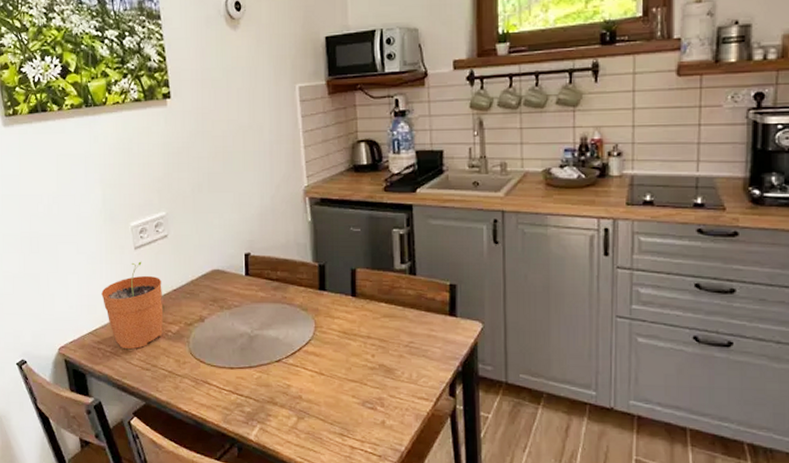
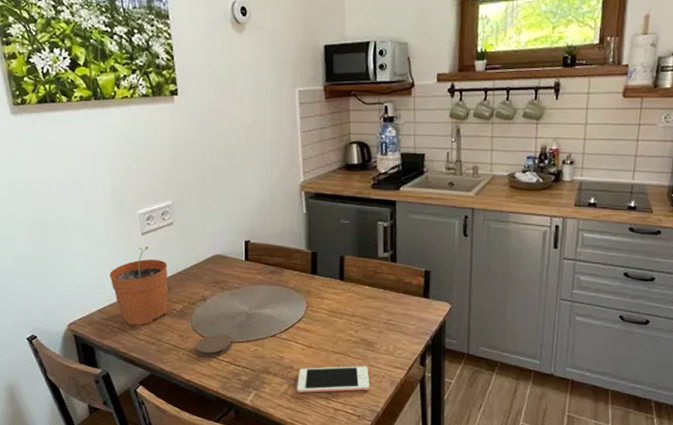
coaster: none [193,358,233,386] -> present [195,333,232,358]
cell phone: none [307,396,392,428] -> present [297,366,370,393]

